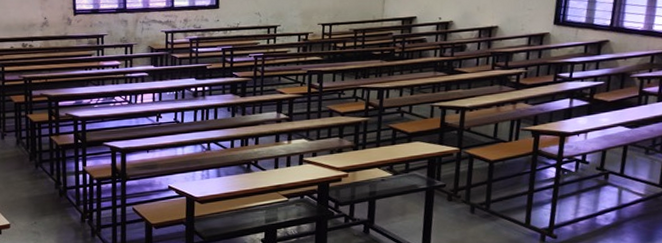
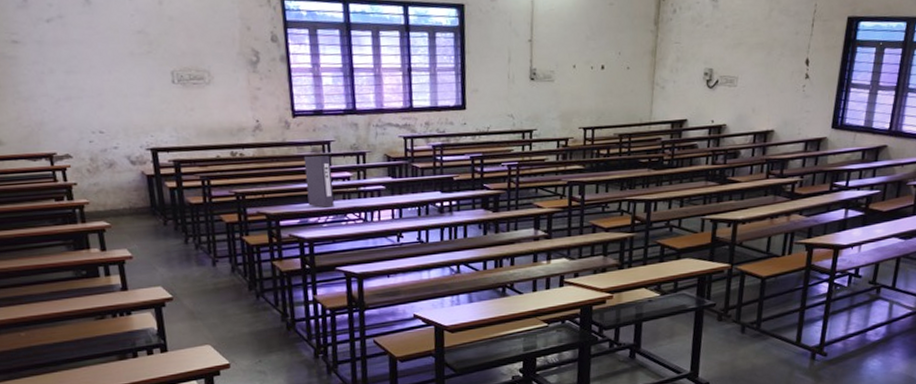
binder: none [81,47,105,91] -> present [303,155,334,208]

